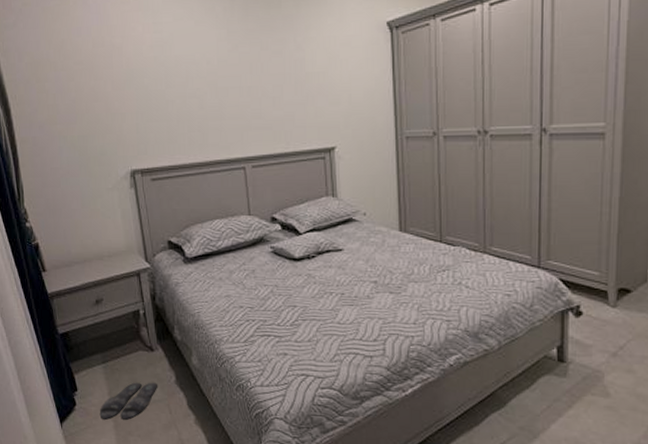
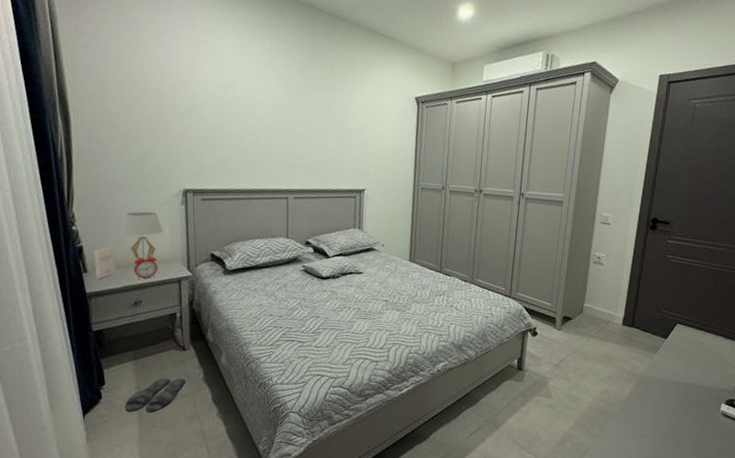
book: none [50,241,74,278] -> present [94,246,116,280]
table lamp: none [72,200,116,254] -> present [120,211,164,260]
alarm clock: none [90,245,115,276] -> present [134,253,158,280]

